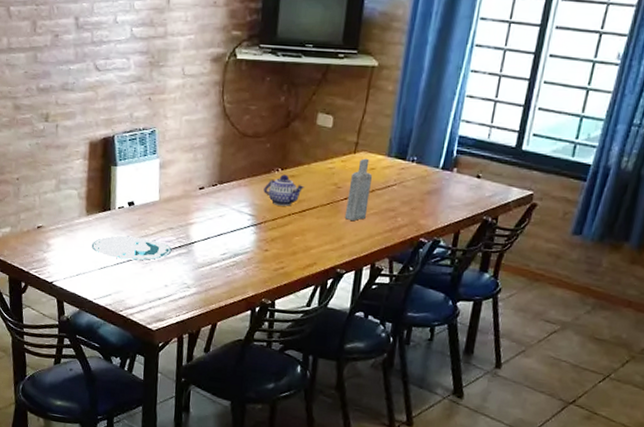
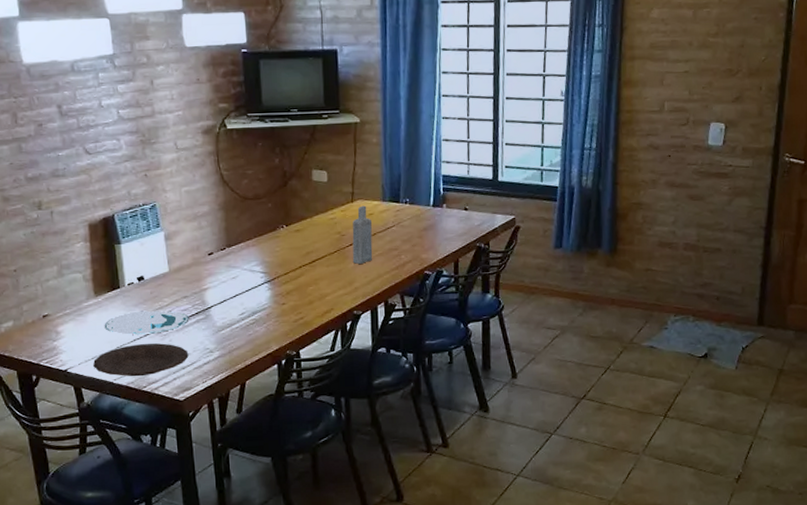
plate: none [77,268,167,300] -> present [93,343,189,377]
teapot: present [263,174,304,206] -> none [272,230,310,260]

